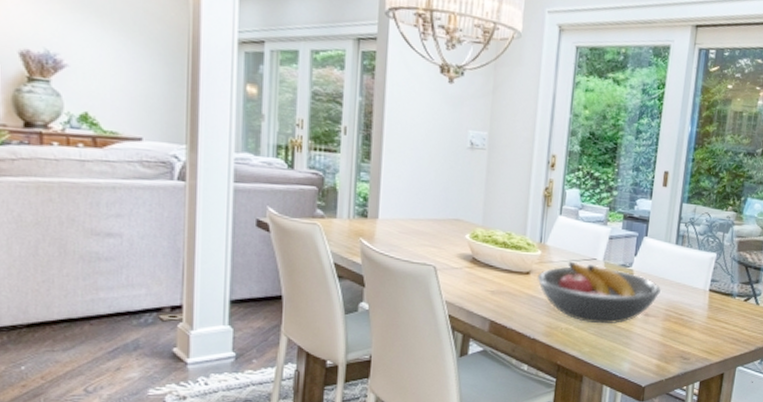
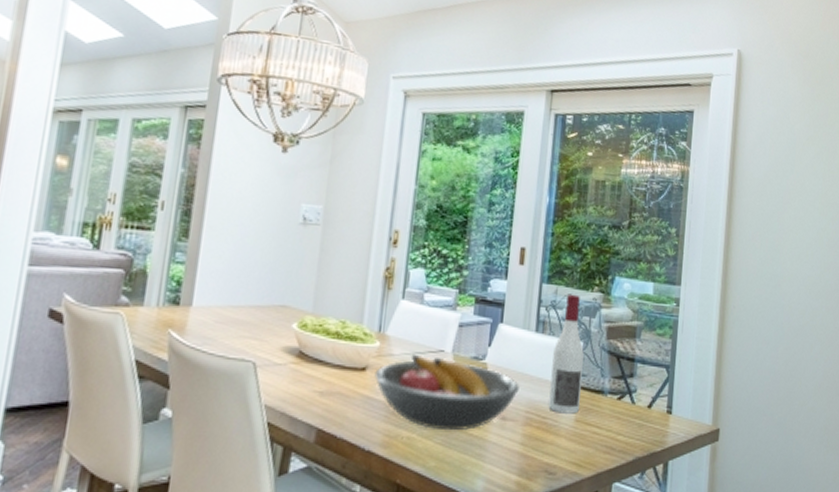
wine bottle: none [685,212,717,312] -> present [548,294,584,414]

